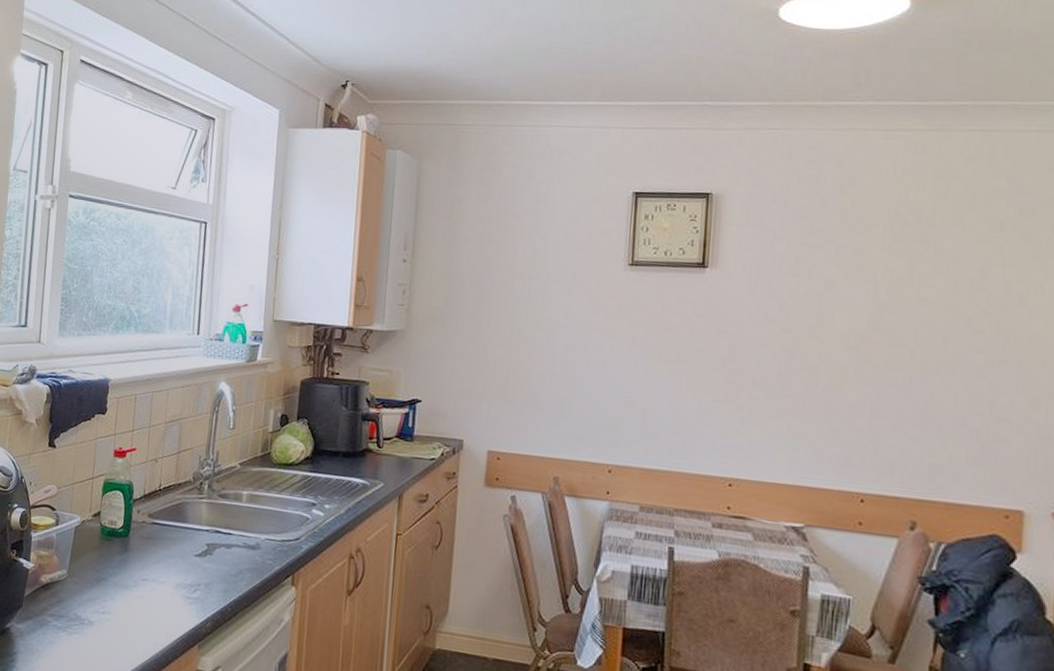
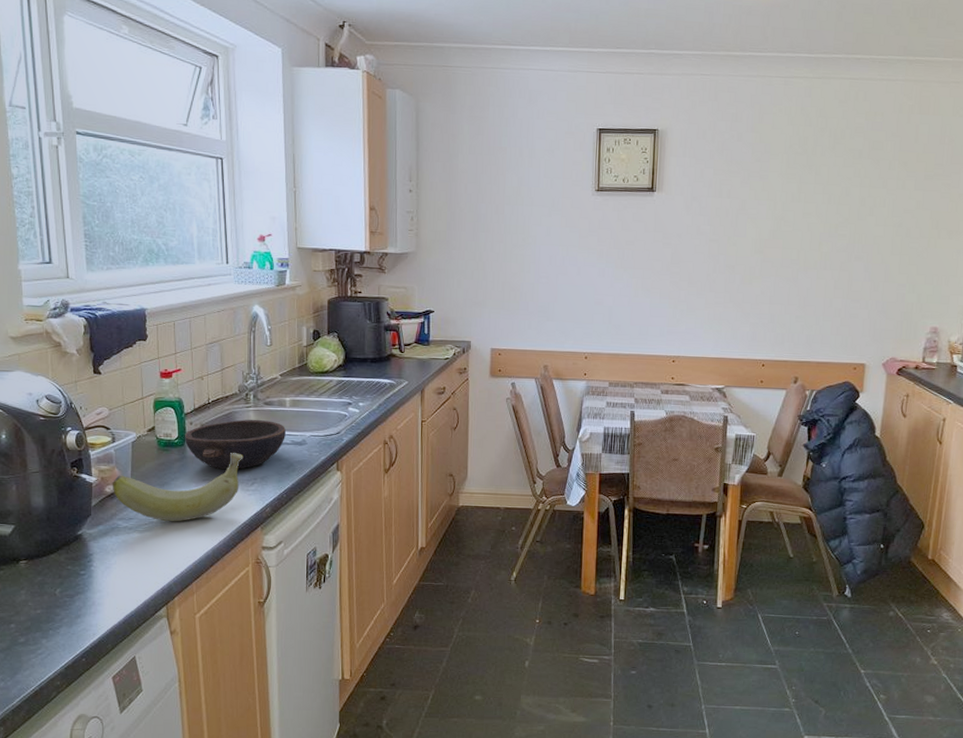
banana: none [48,550,189,627] -> present [112,453,243,522]
bowl: none [129,512,239,572] -> present [185,419,286,470]

